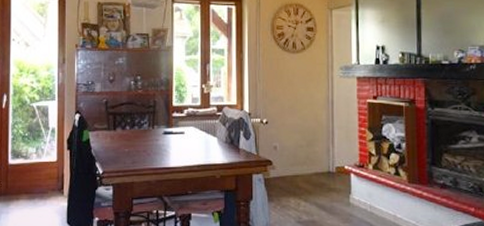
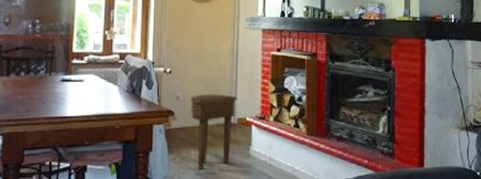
side table: none [287,143,334,218] -> present [190,94,237,170]

